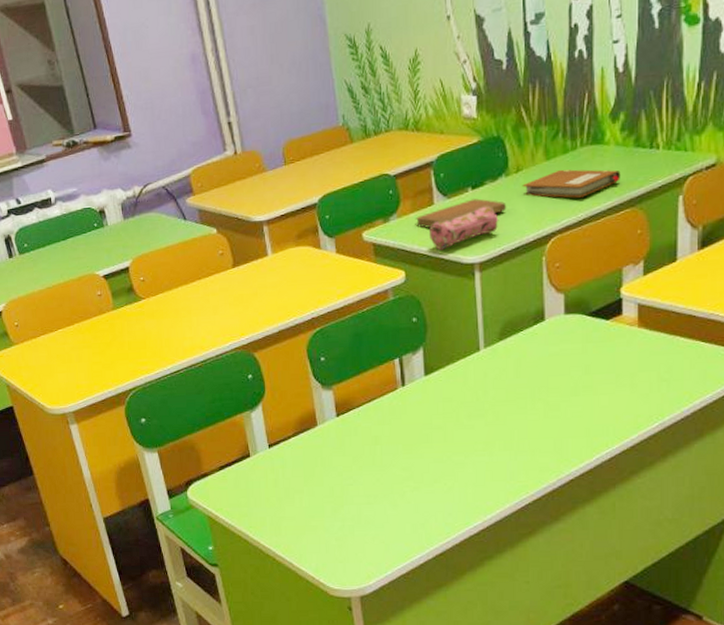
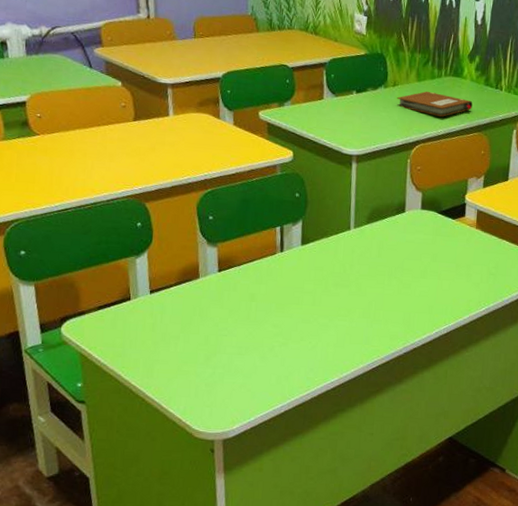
notebook: present [415,198,507,228] -> none [306,101,384,118]
pencil case: present [429,207,499,251] -> none [317,109,376,139]

